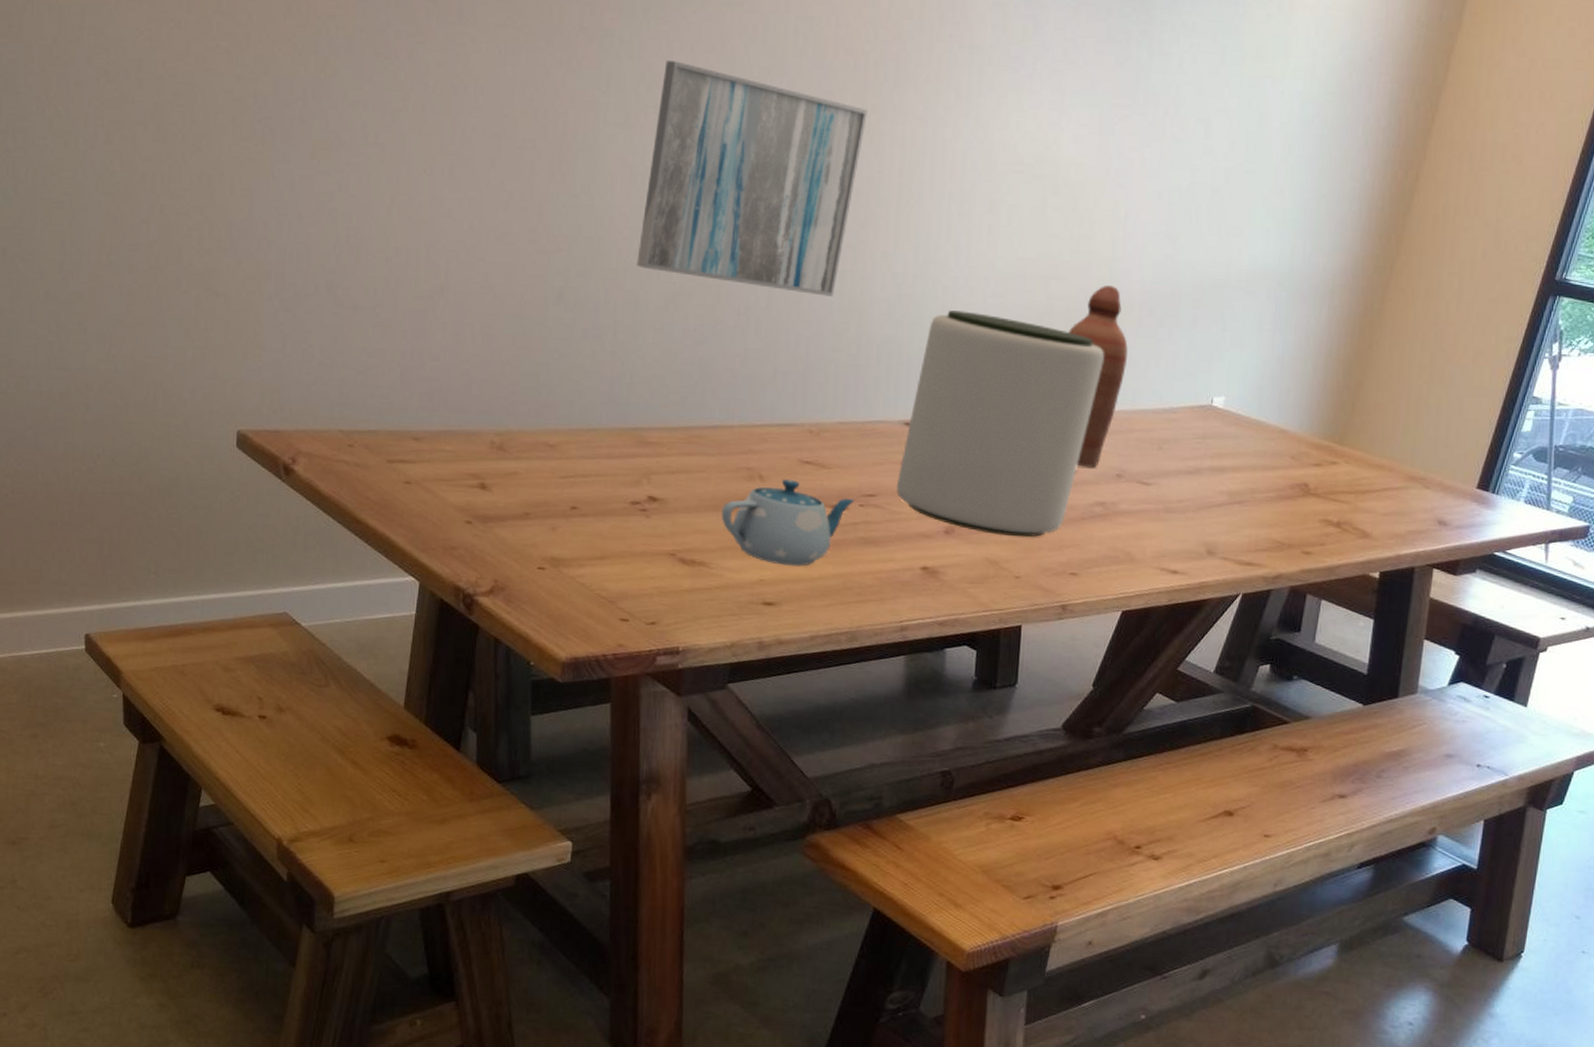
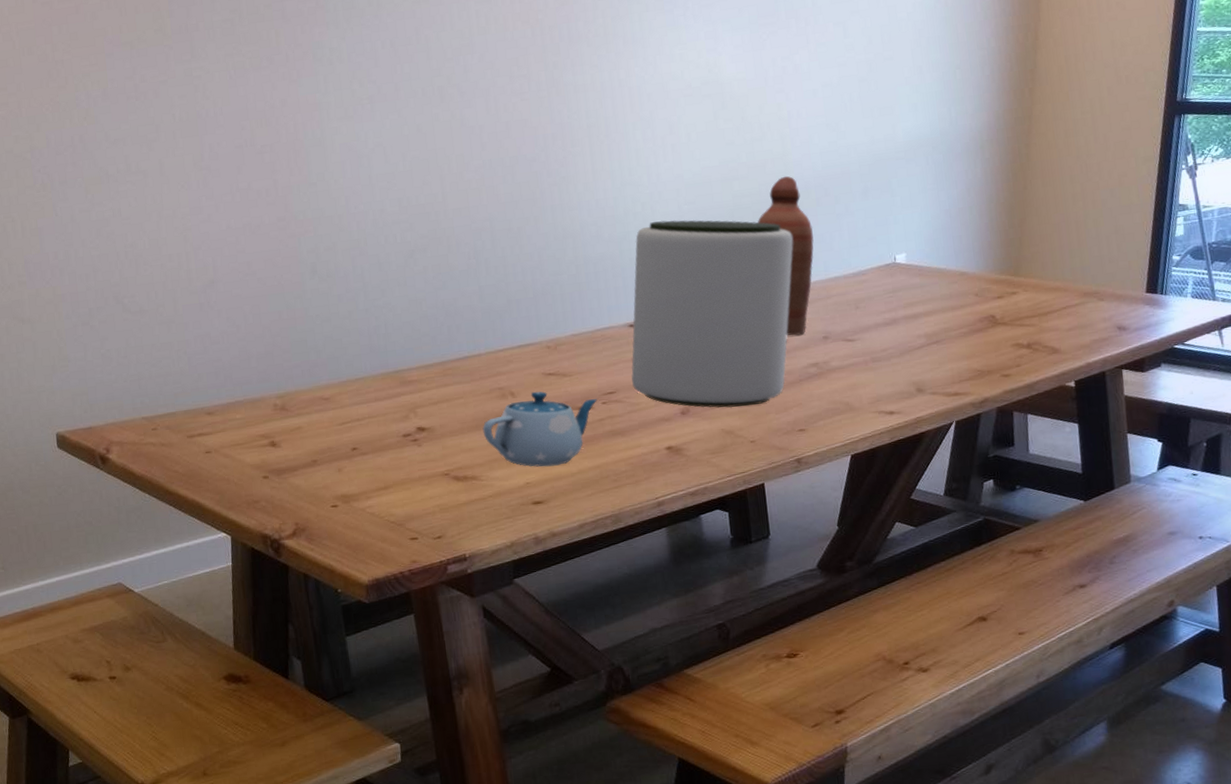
wall art: present [636,61,869,298] -> none [372,57,551,235]

